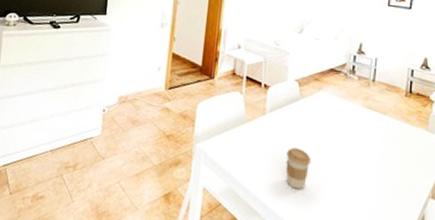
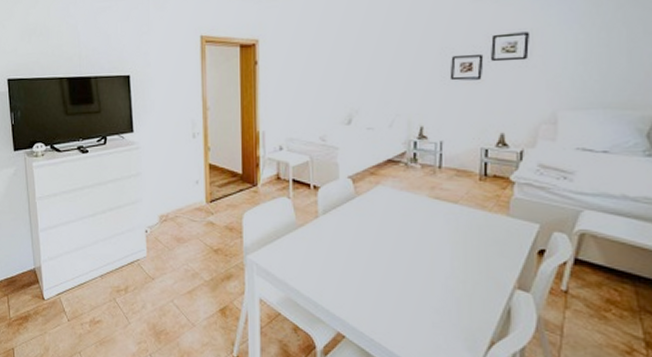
coffee cup: present [285,147,312,190] -> none [346,249,375,292]

